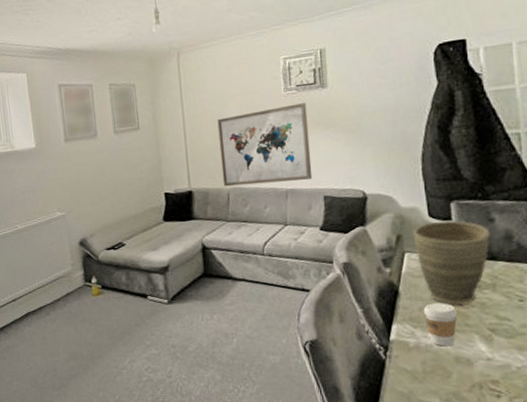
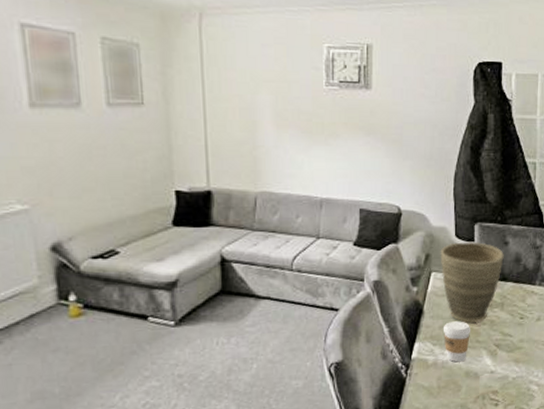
wall art: present [217,103,313,187] -> none [246,102,350,190]

